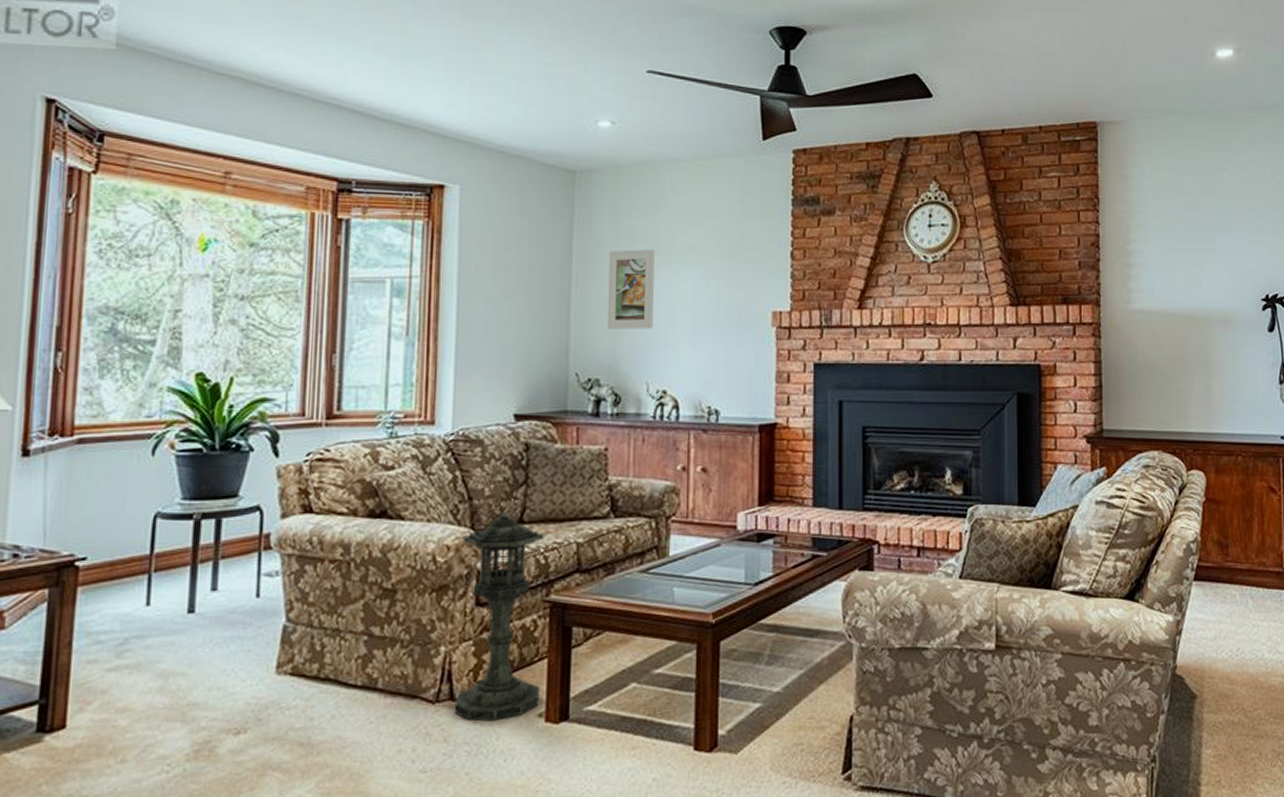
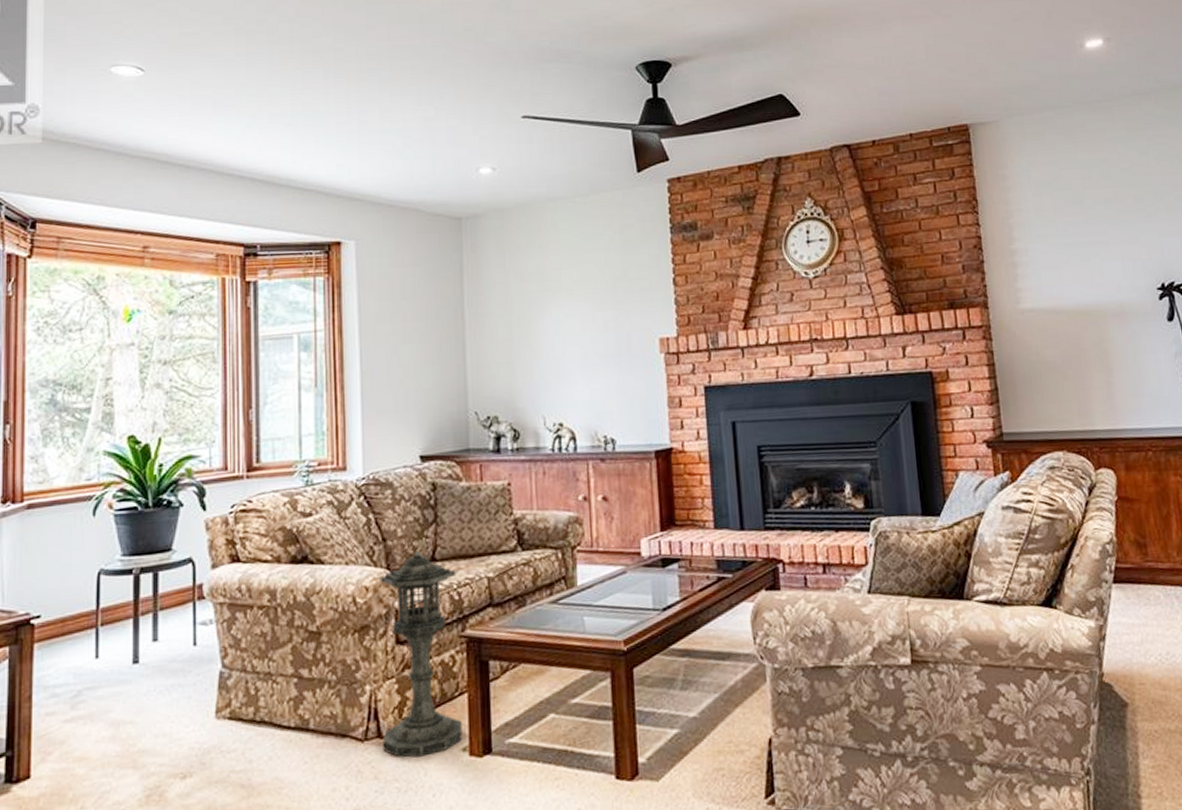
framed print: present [607,249,655,329] -> none [499,286,545,367]

